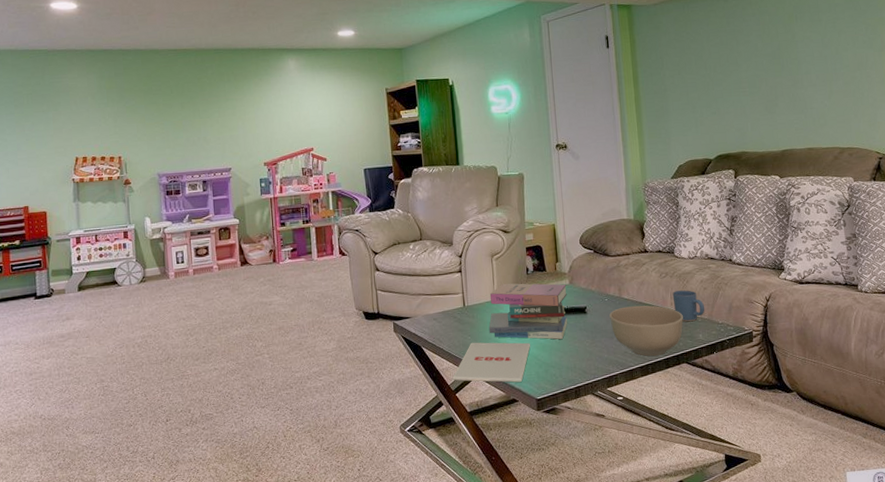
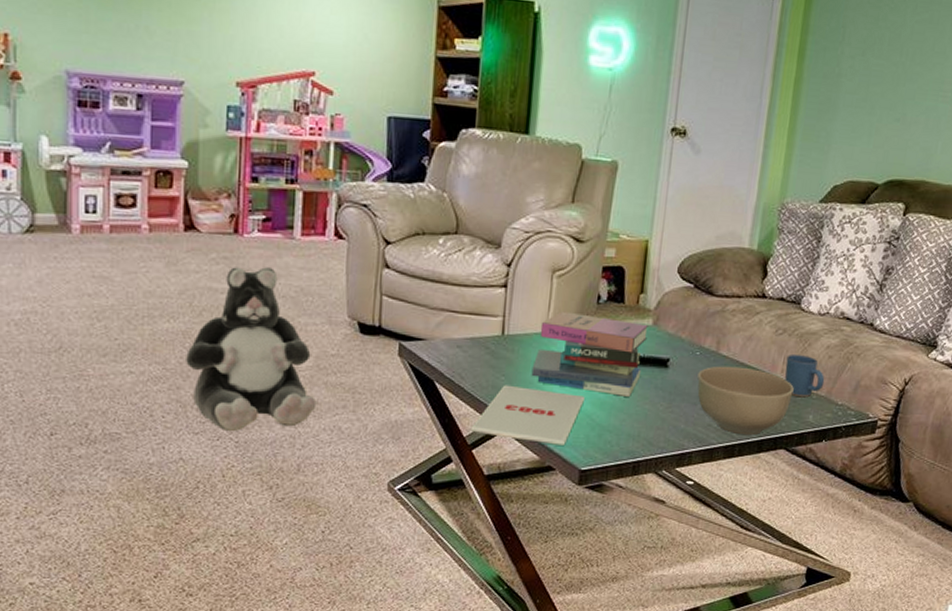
plush toy: none [251,282,343,403] -> present [186,267,317,432]

